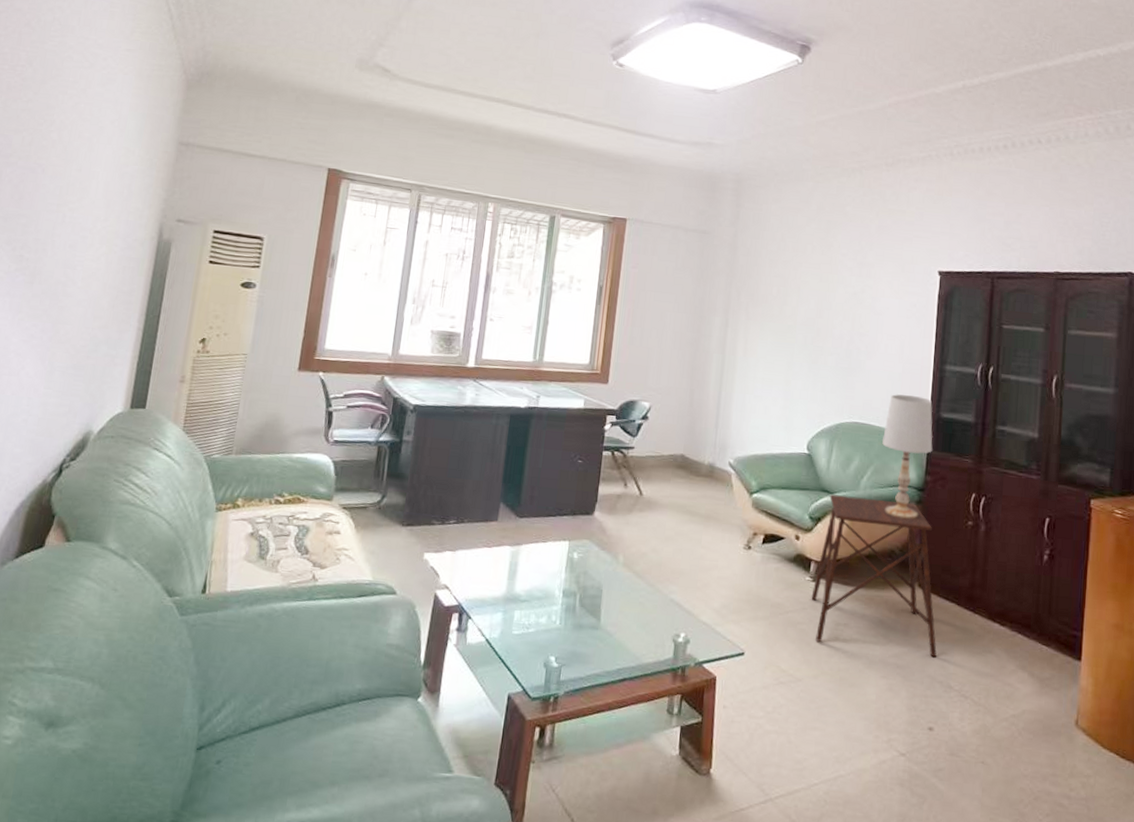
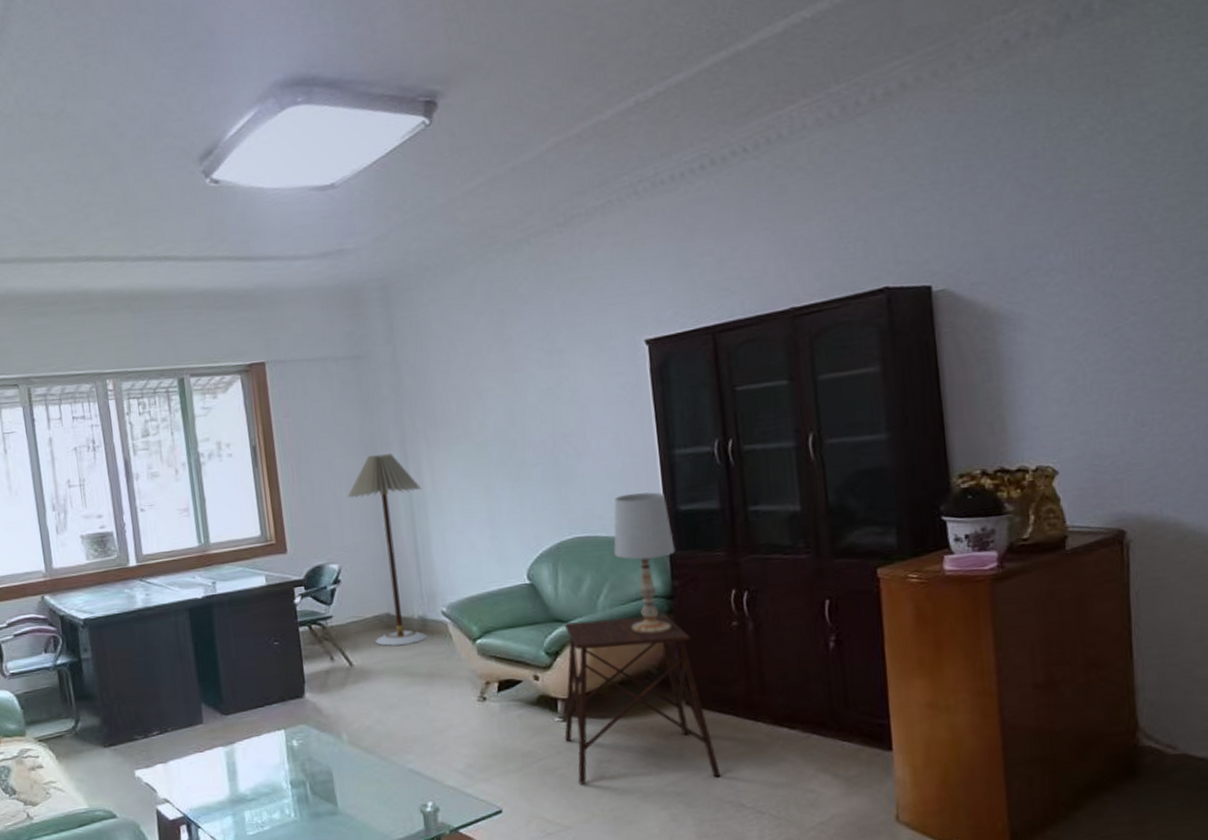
floor lamp: none [666,316,734,486] -> present [347,452,428,646]

